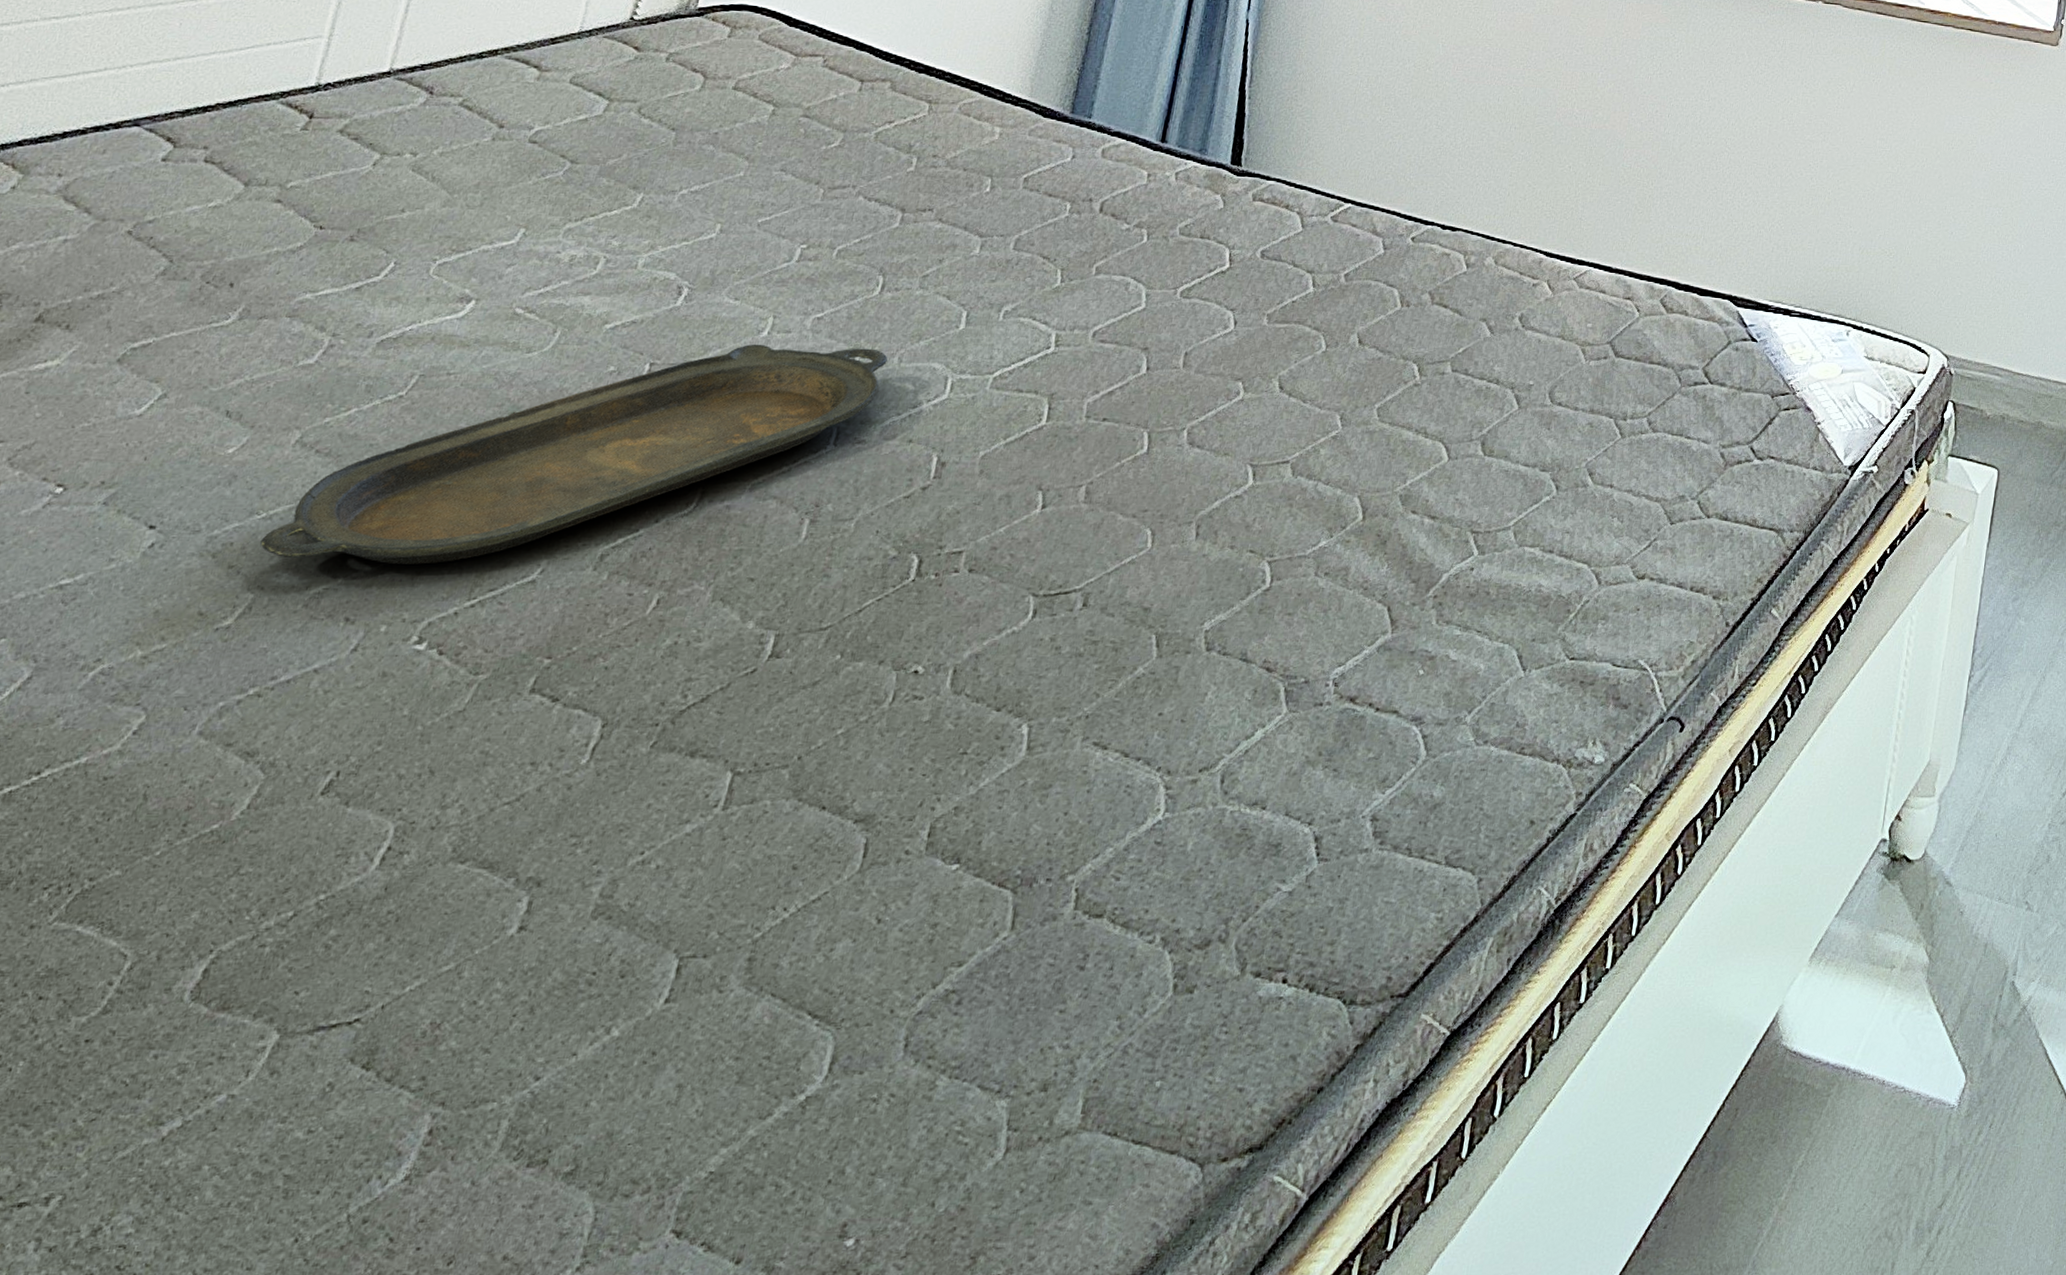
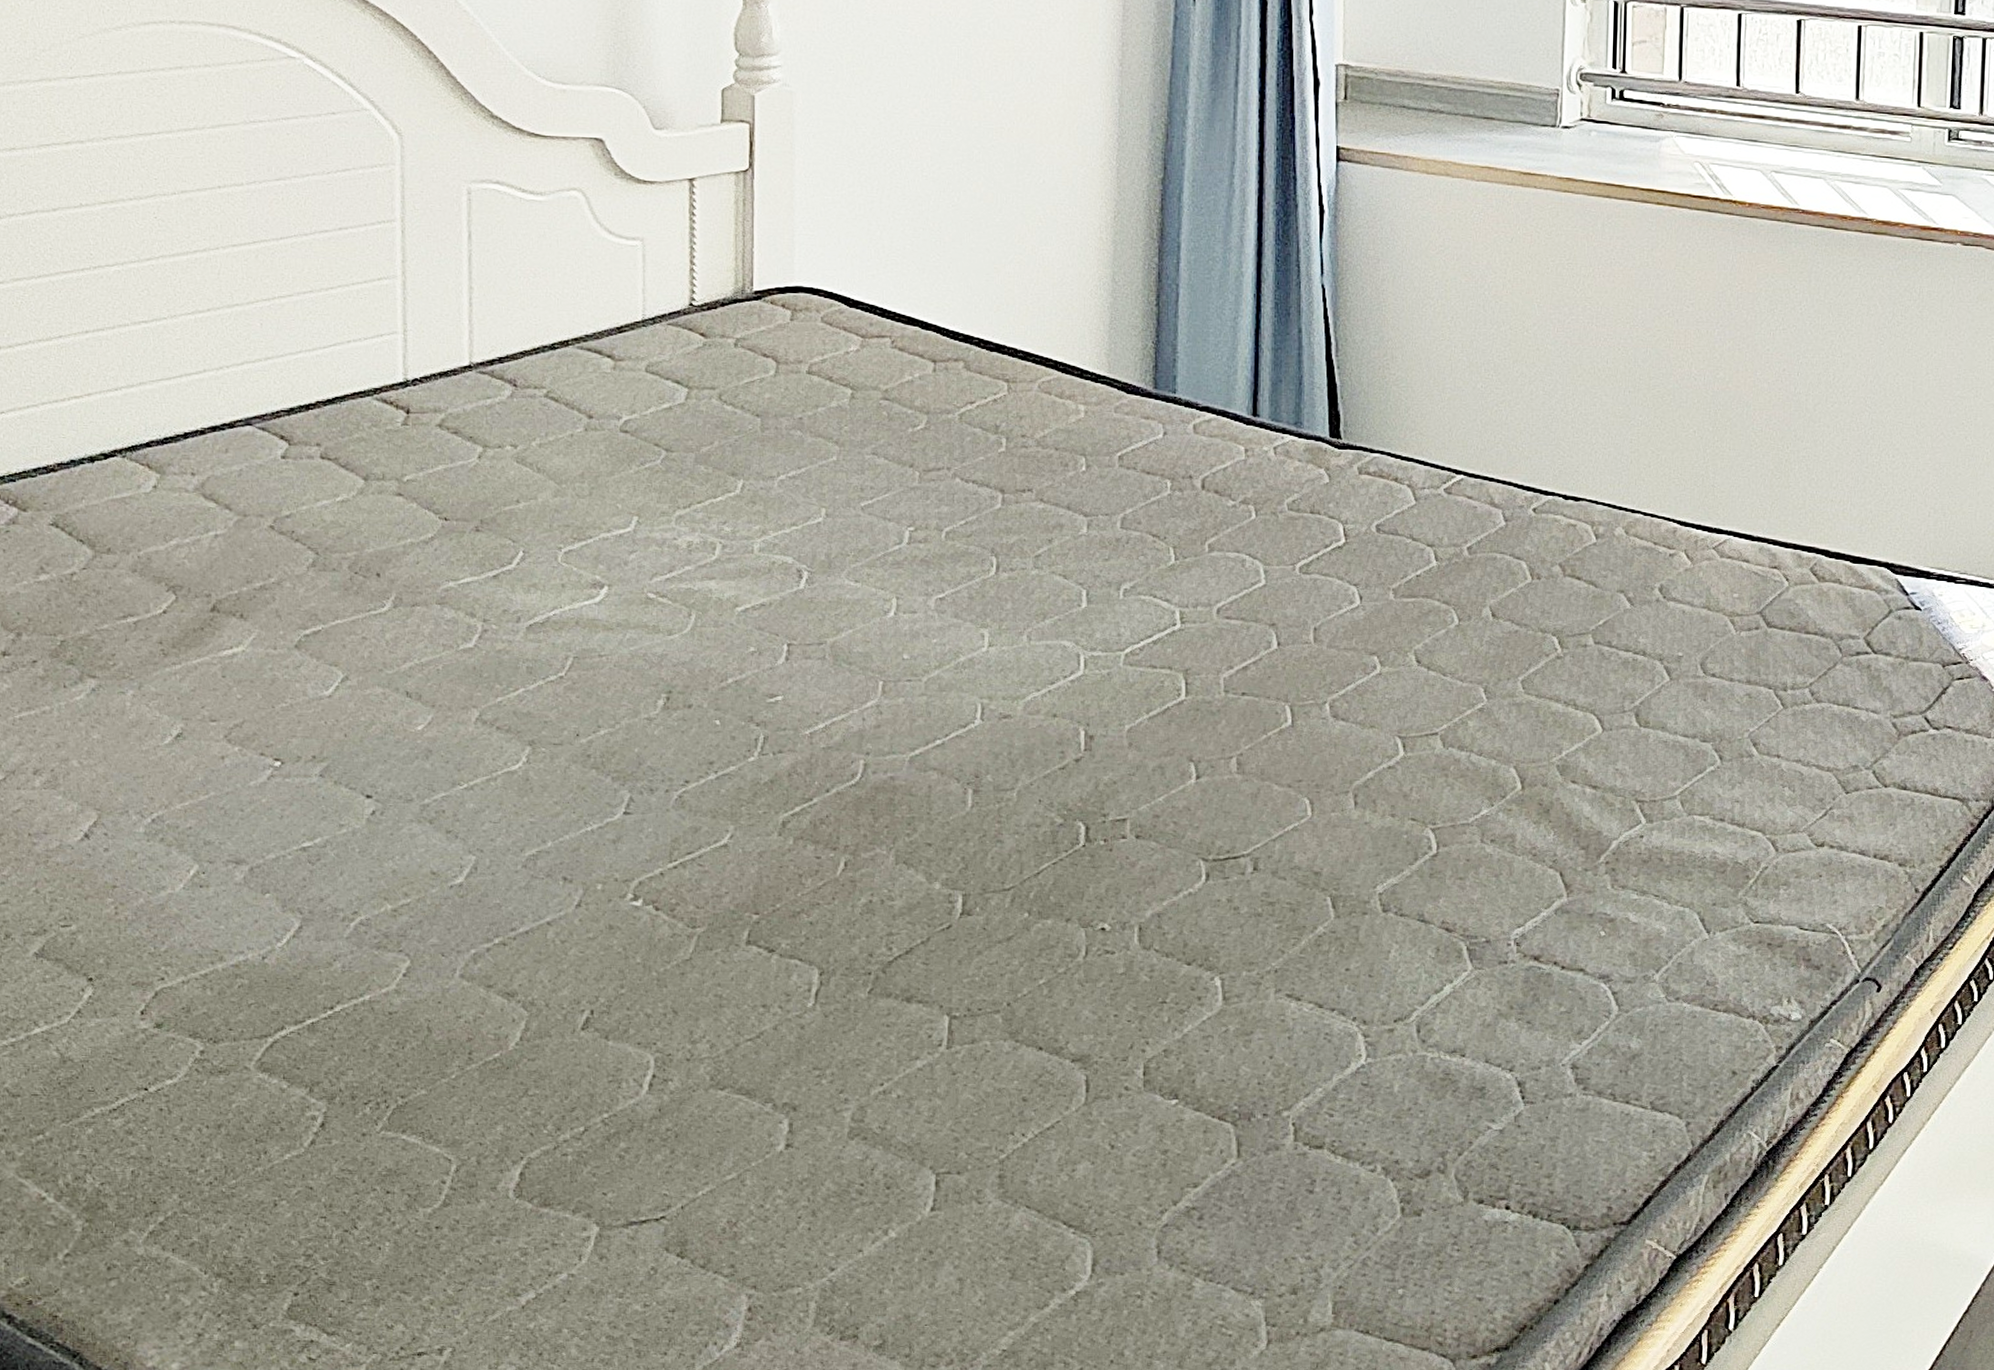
serving tray: present [260,344,888,565] -> none [469,624,1017,830]

